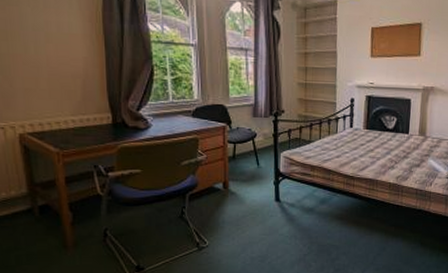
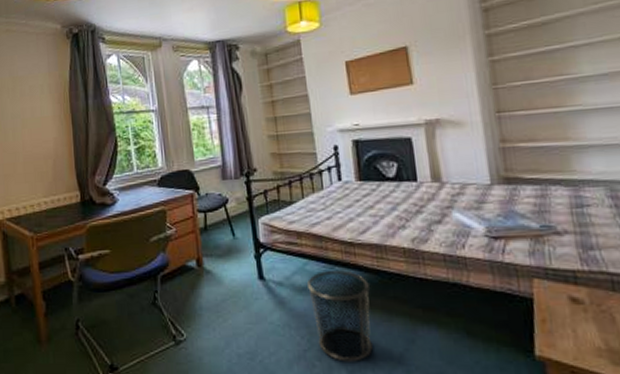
waste bin: none [314,197,360,263] -> present [307,270,373,362]

